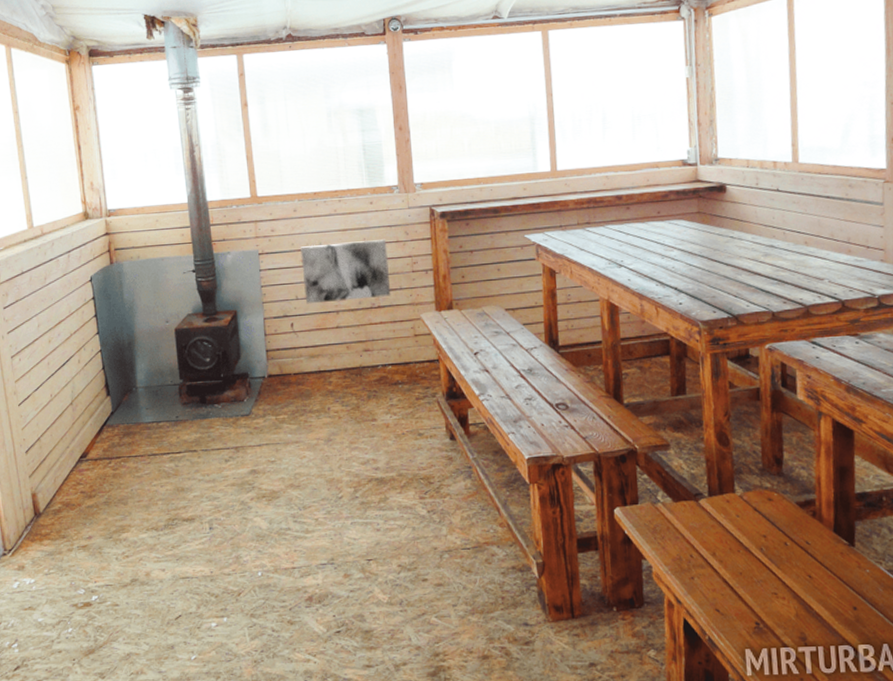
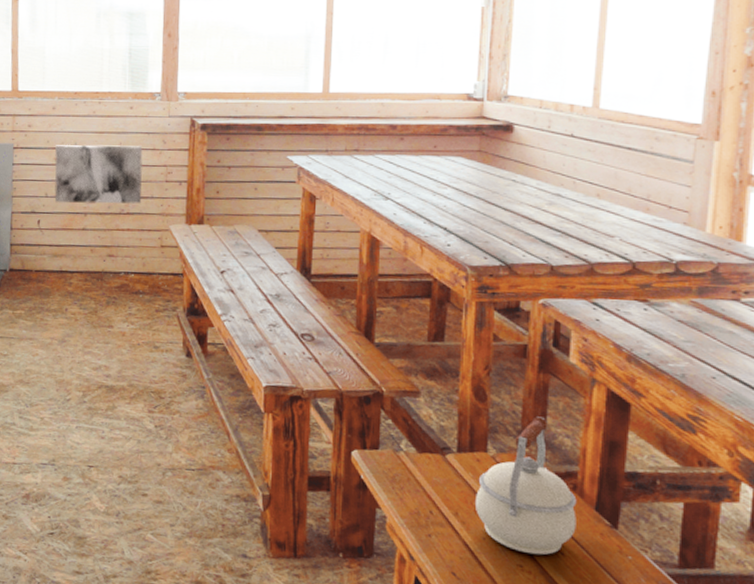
kettle: none [729,453,820,582] -> present [474,416,577,555]

